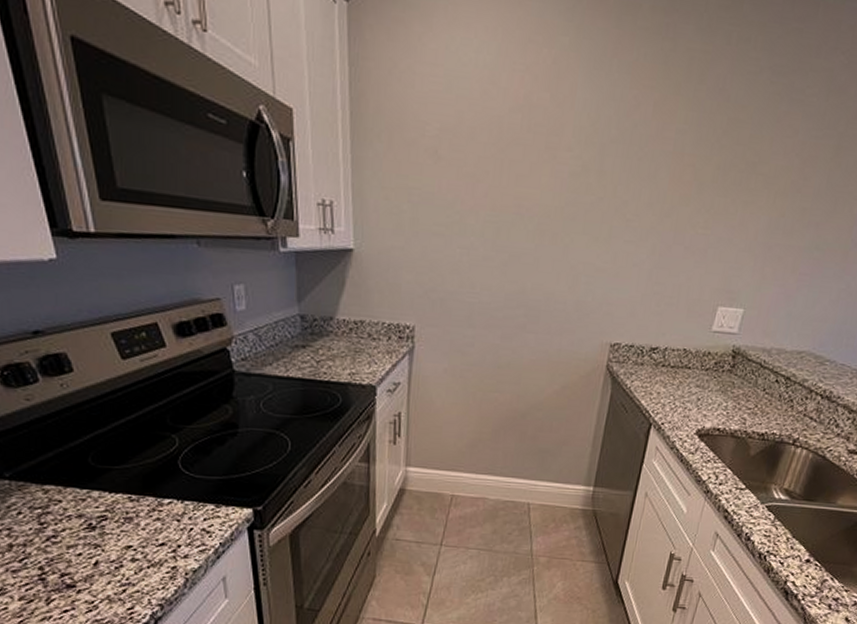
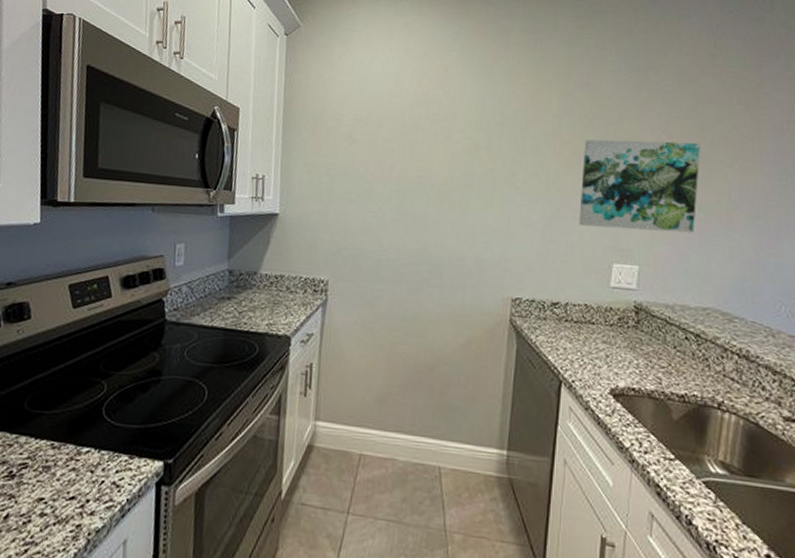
wall art: none [689,162,833,274] -> present [579,139,700,233]

